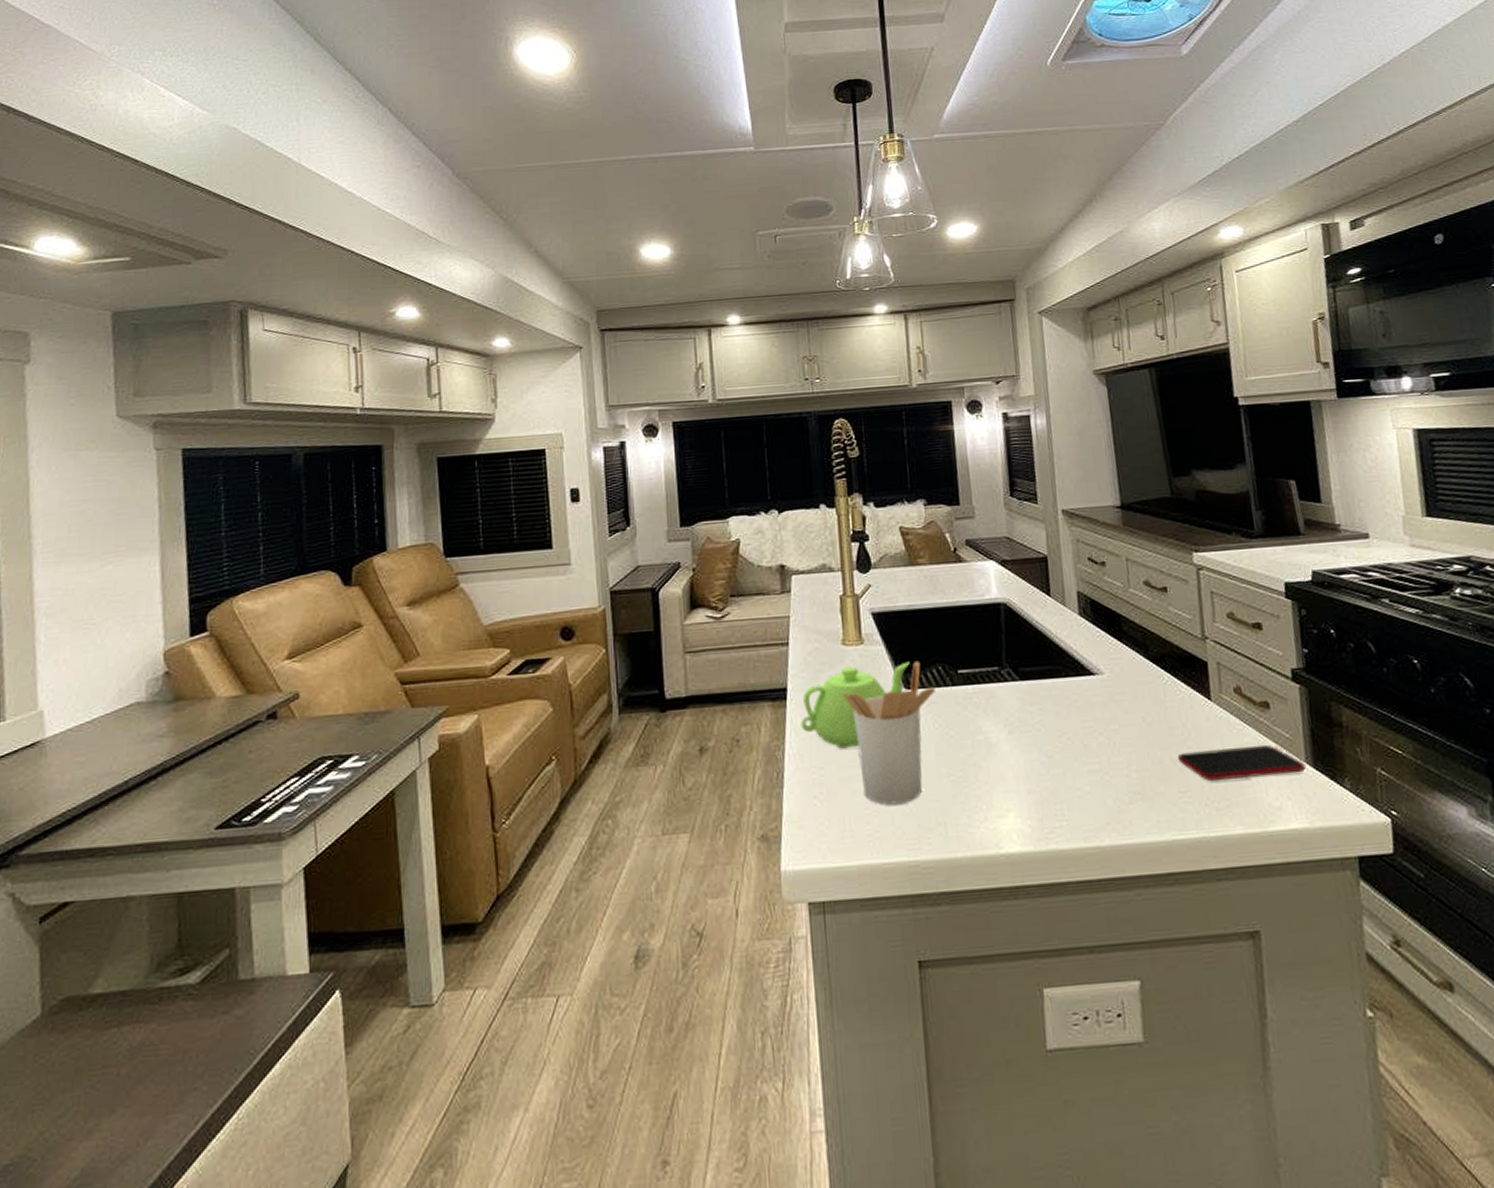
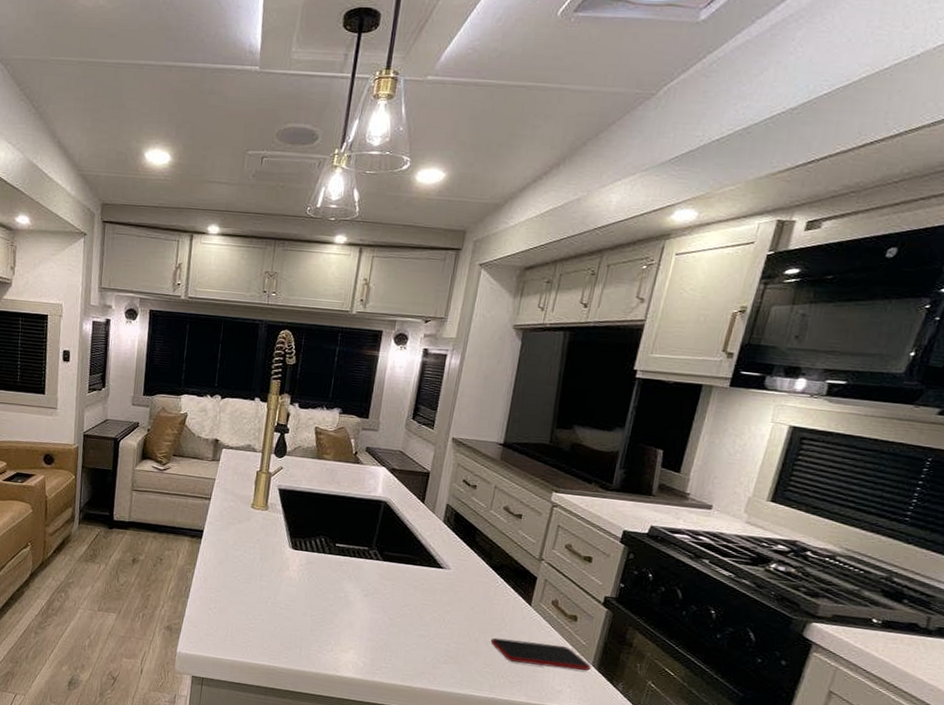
teapot: present [800,661,910,749] -> none [209,524,300,582]
utensil holder: present [843,660,937,805] -> none [245,530,316,628]

